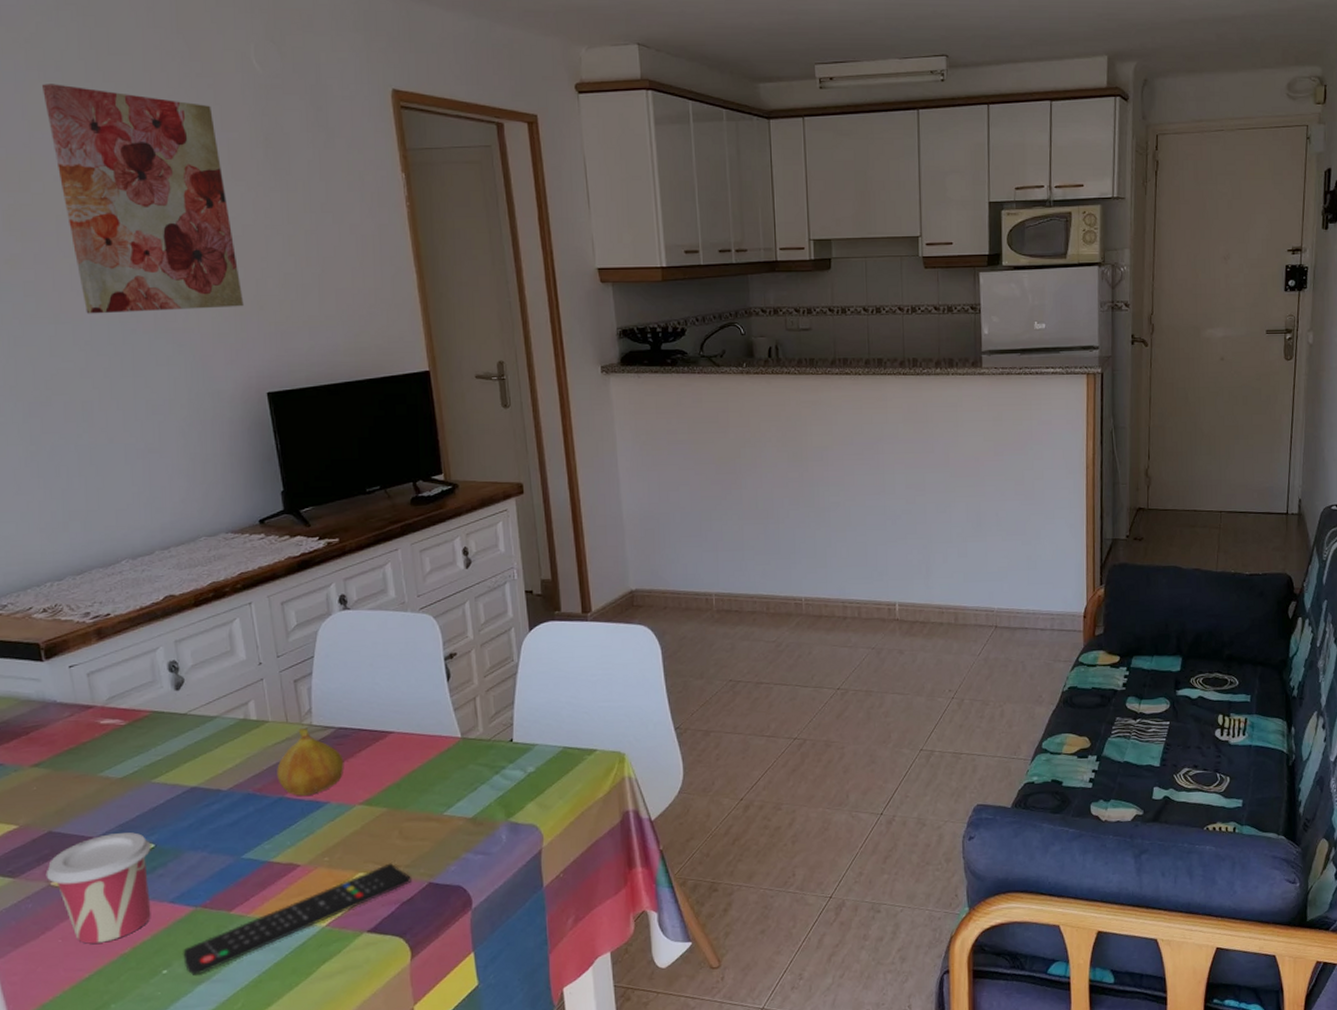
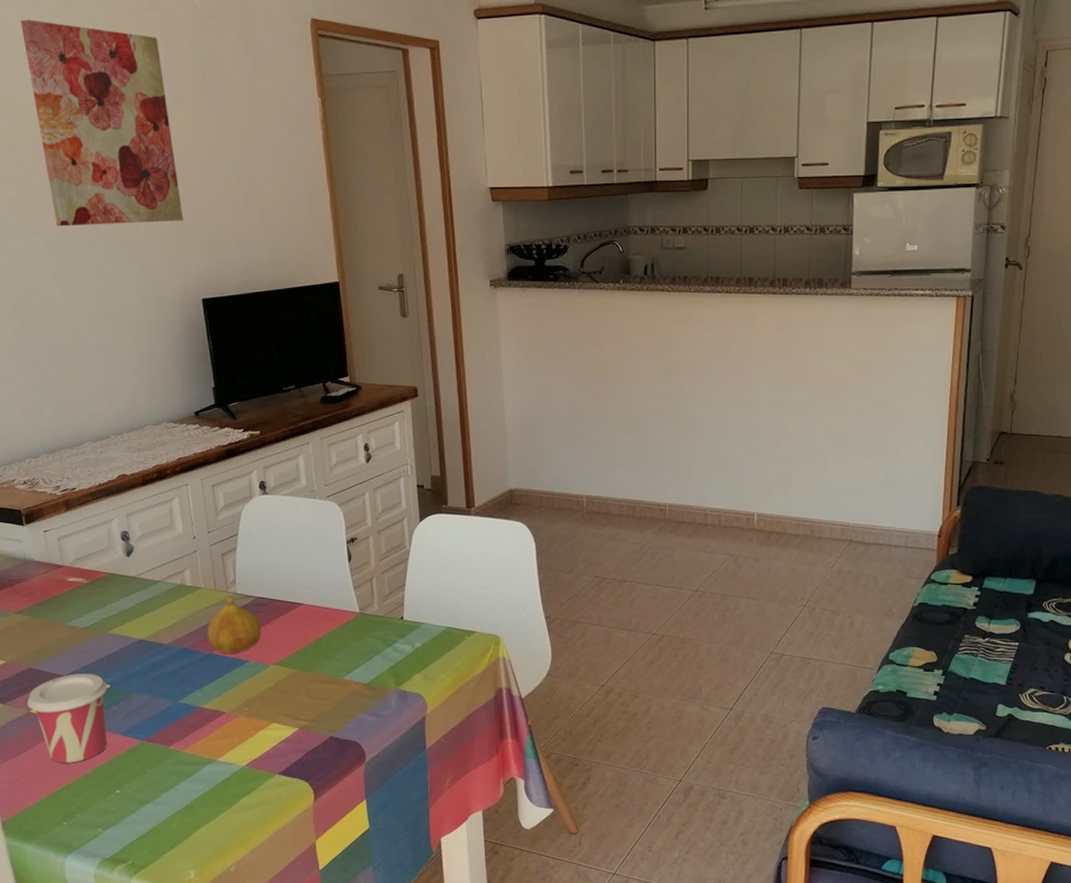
remote control: present [182,863,411,975] -> none [131,717,316,797]

